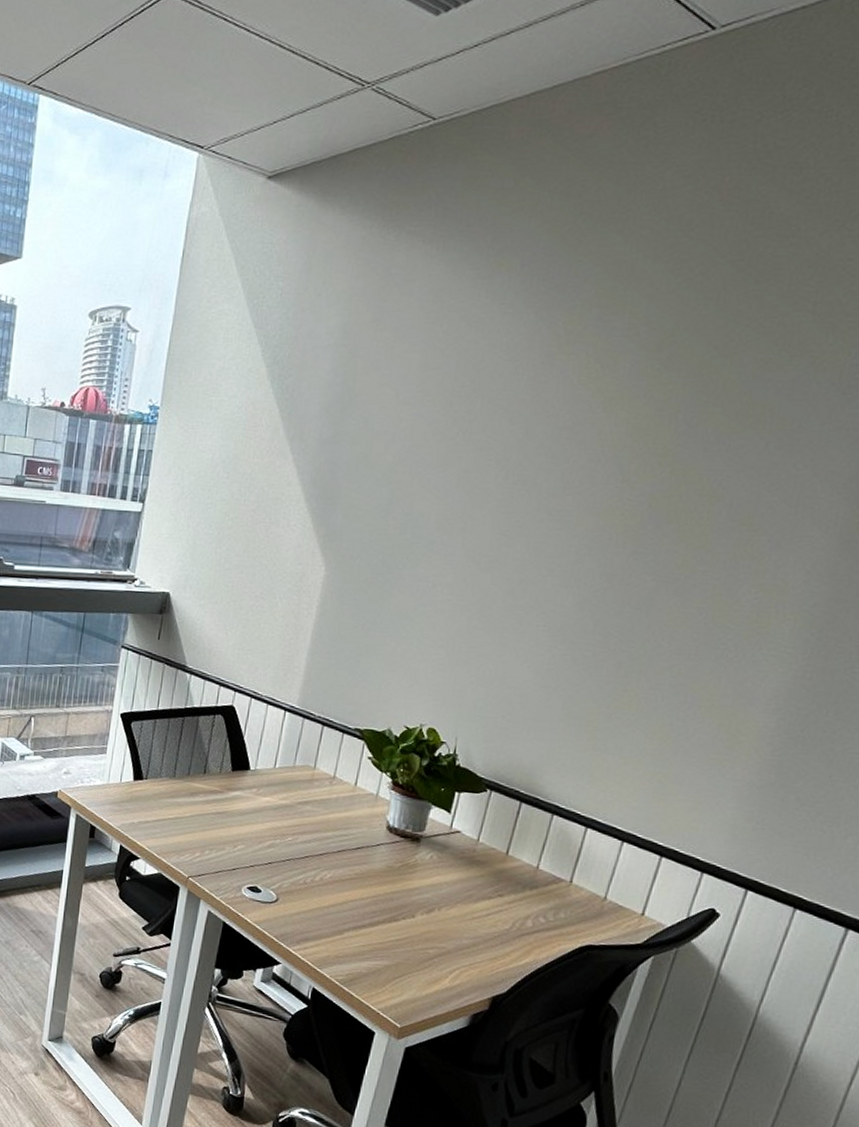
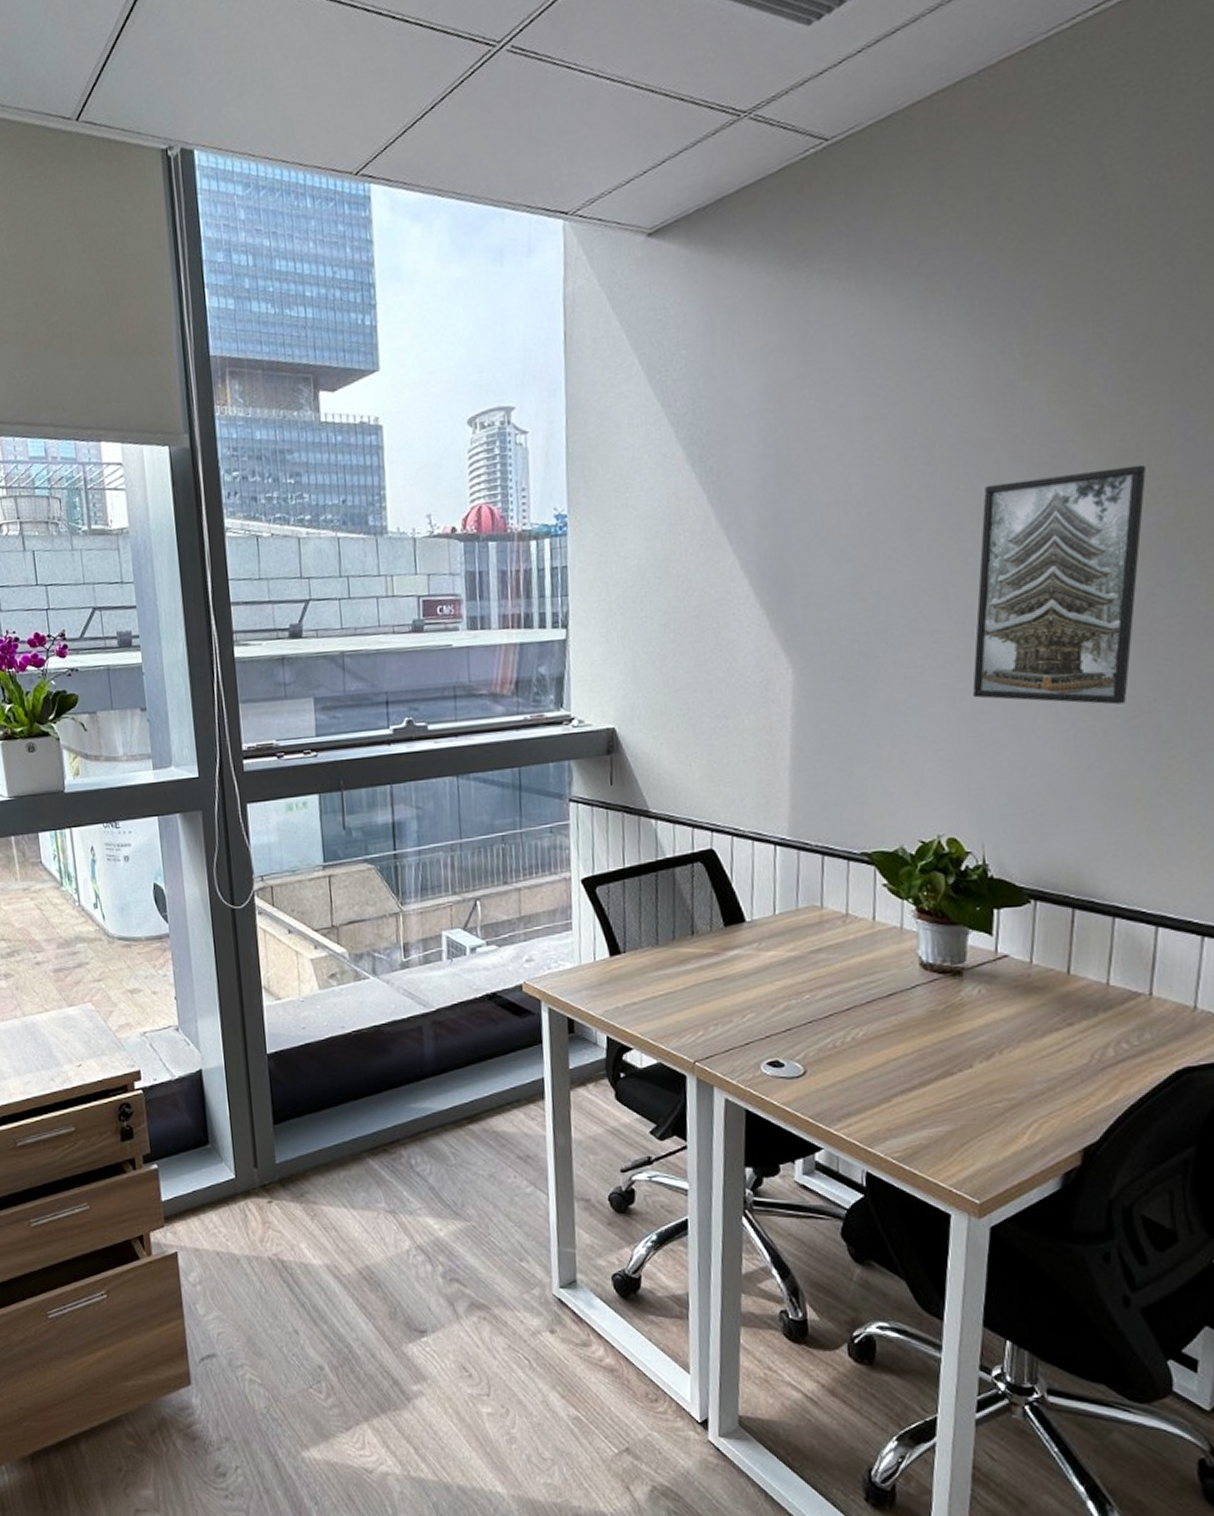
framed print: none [471,438,652,640] -> present [973,464,1147,705]

